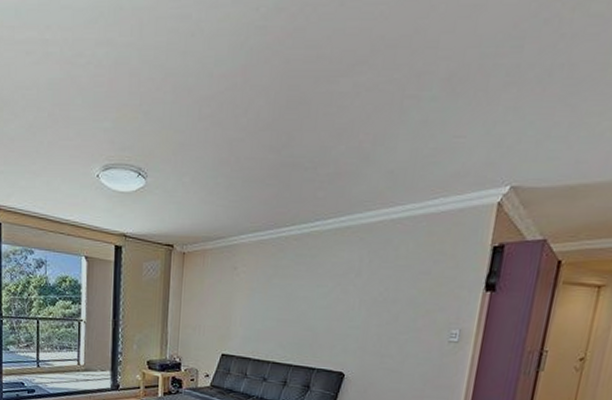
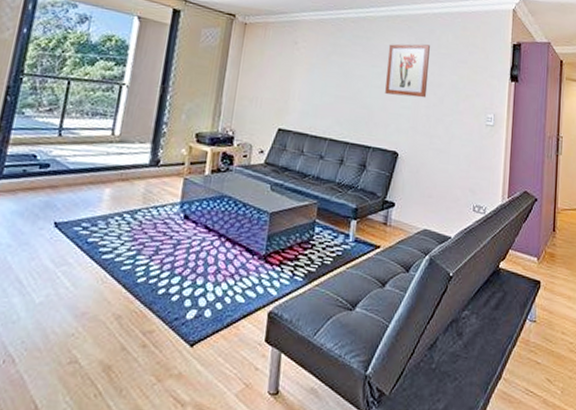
wall art: none [331,257,385,317] -> present [385,44,430,98]

